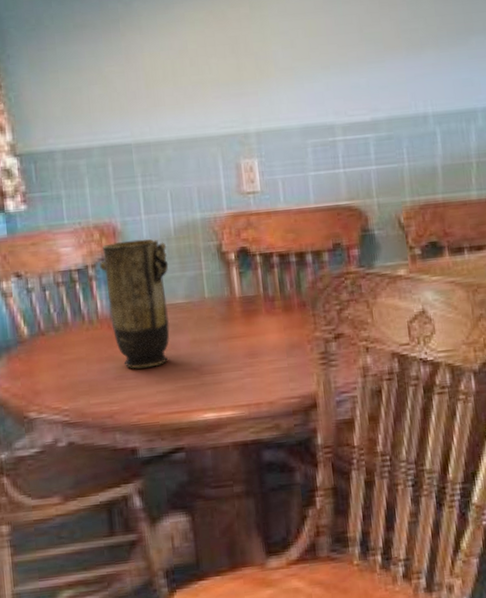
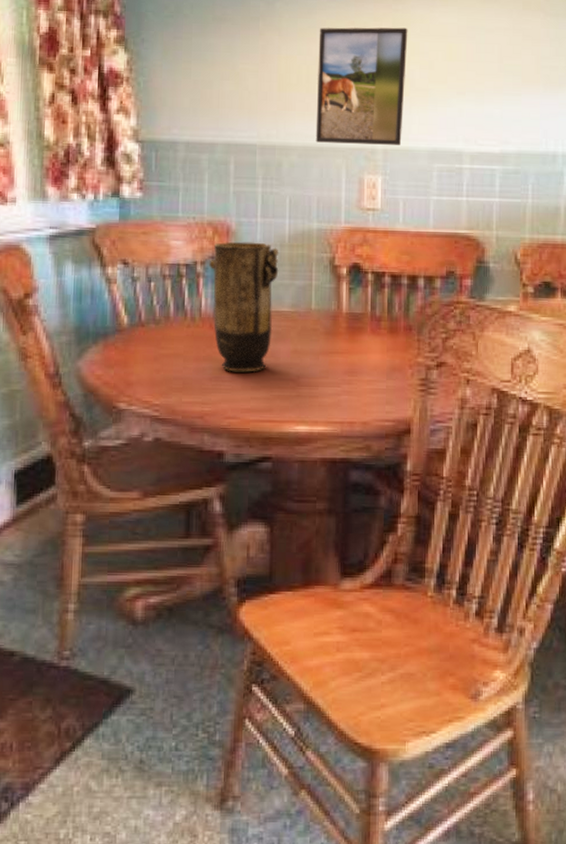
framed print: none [179,10,273,134] -> present [315,27,408,145]

